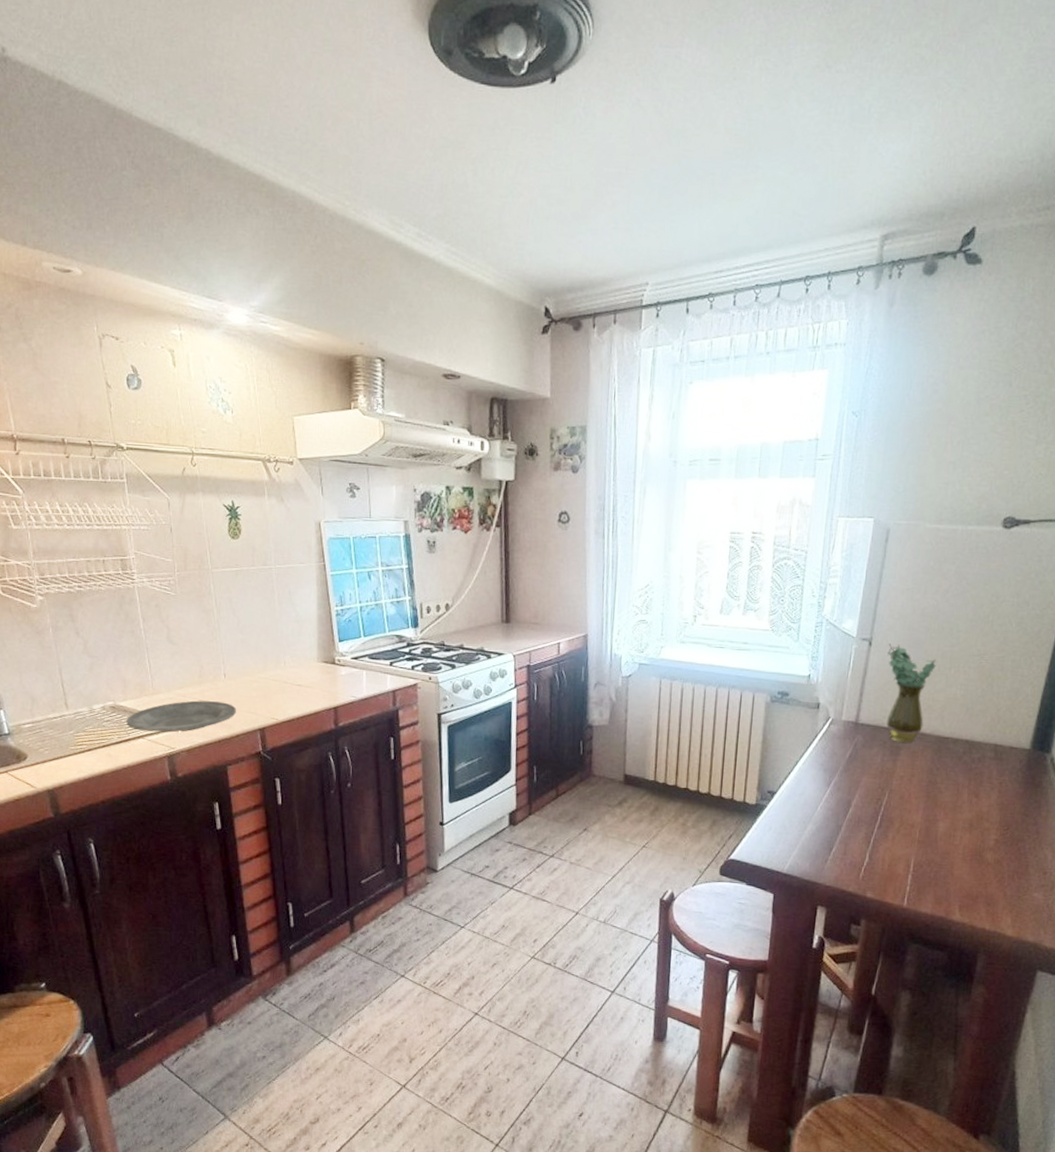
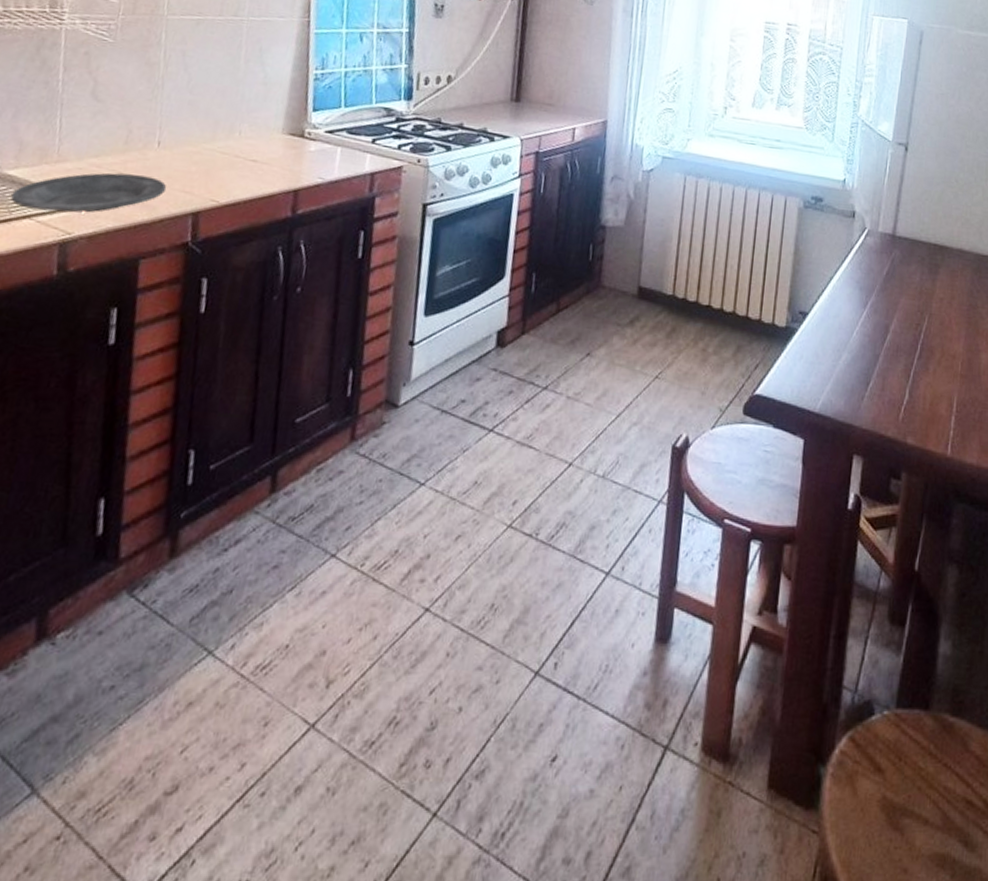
vase: present [886,644,936,743] -> none [924,150,973,260]

